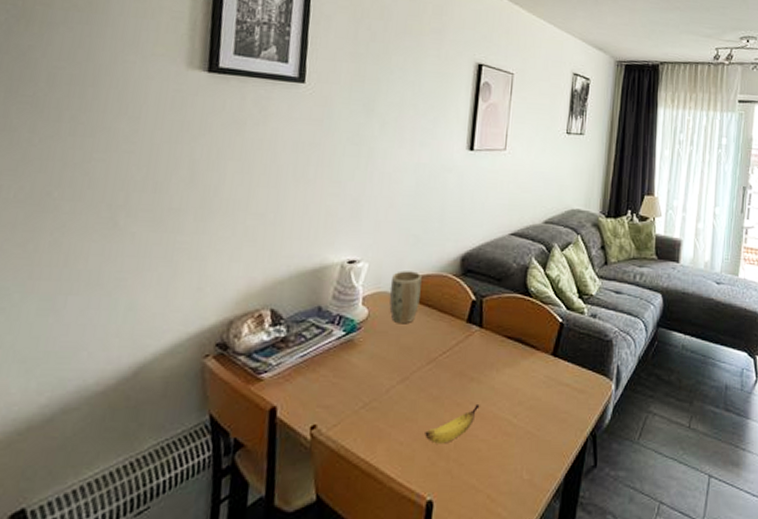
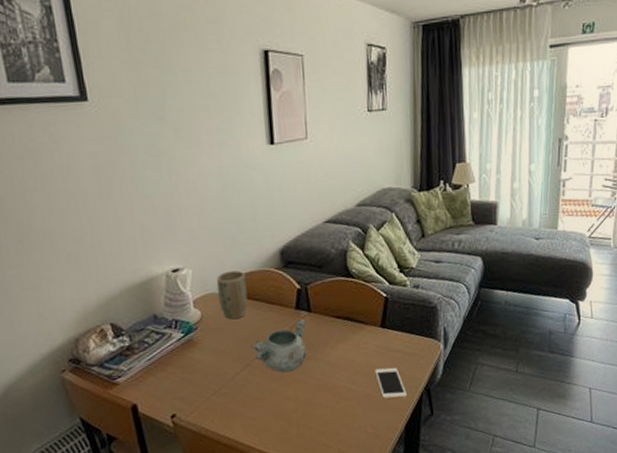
decorative bowl: none [413,333,476,393] -> present [250,318,307,373]
banana: present [425,403,480,444] -> none [273,377,320,415]
cell phone: none [540,403,571,441] -> present [375,367,407,399]

